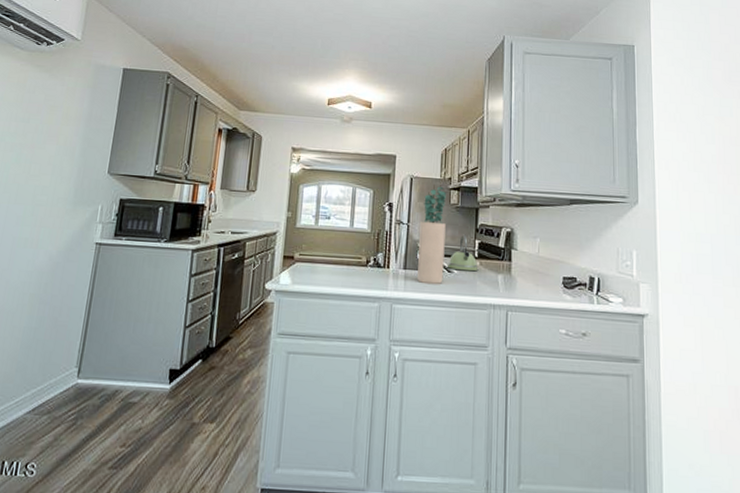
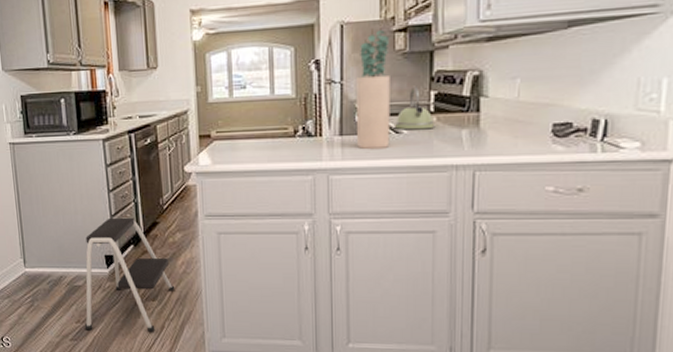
step stool: none [130,329,237,460] -> present [85,217,175,332]

